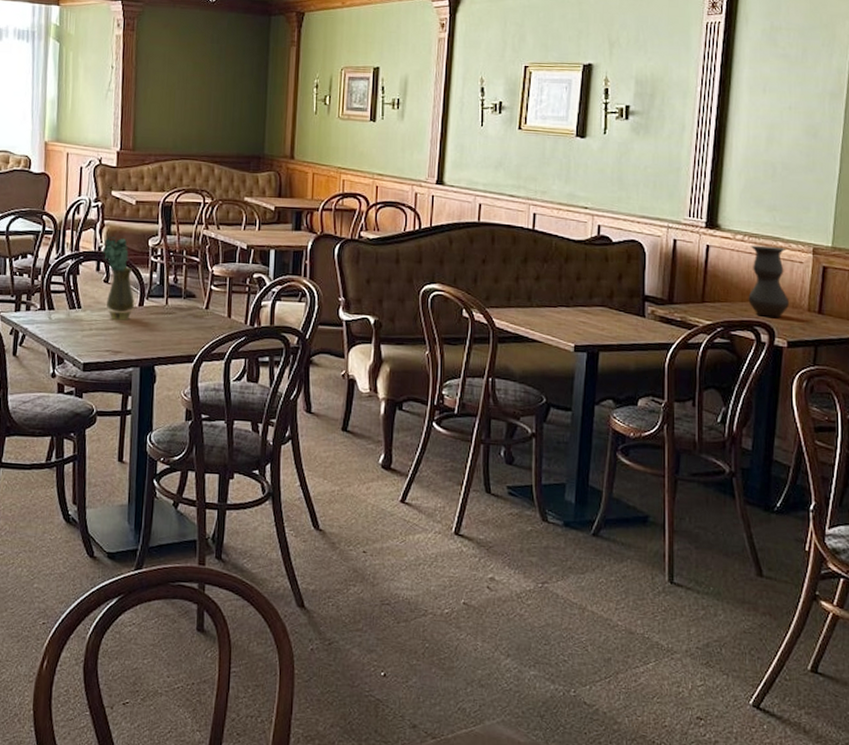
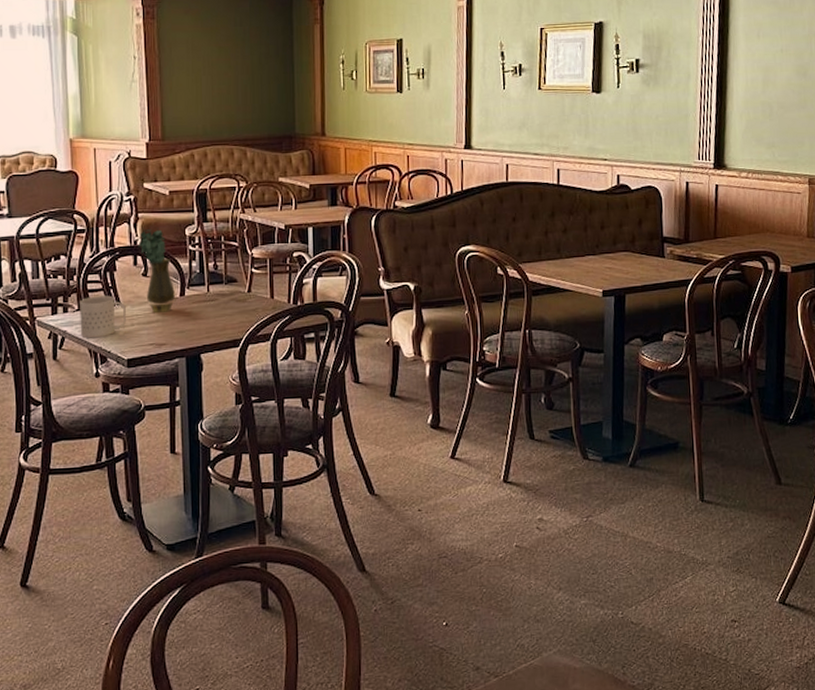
mug: none [40,297,86,339] -> present [80,295,127,338]
vase: present [748,245,790,319] -> none [754,180,791,247]

